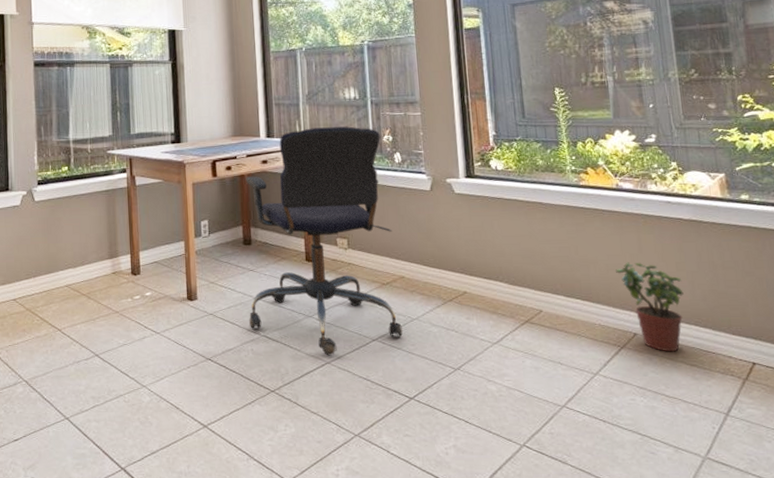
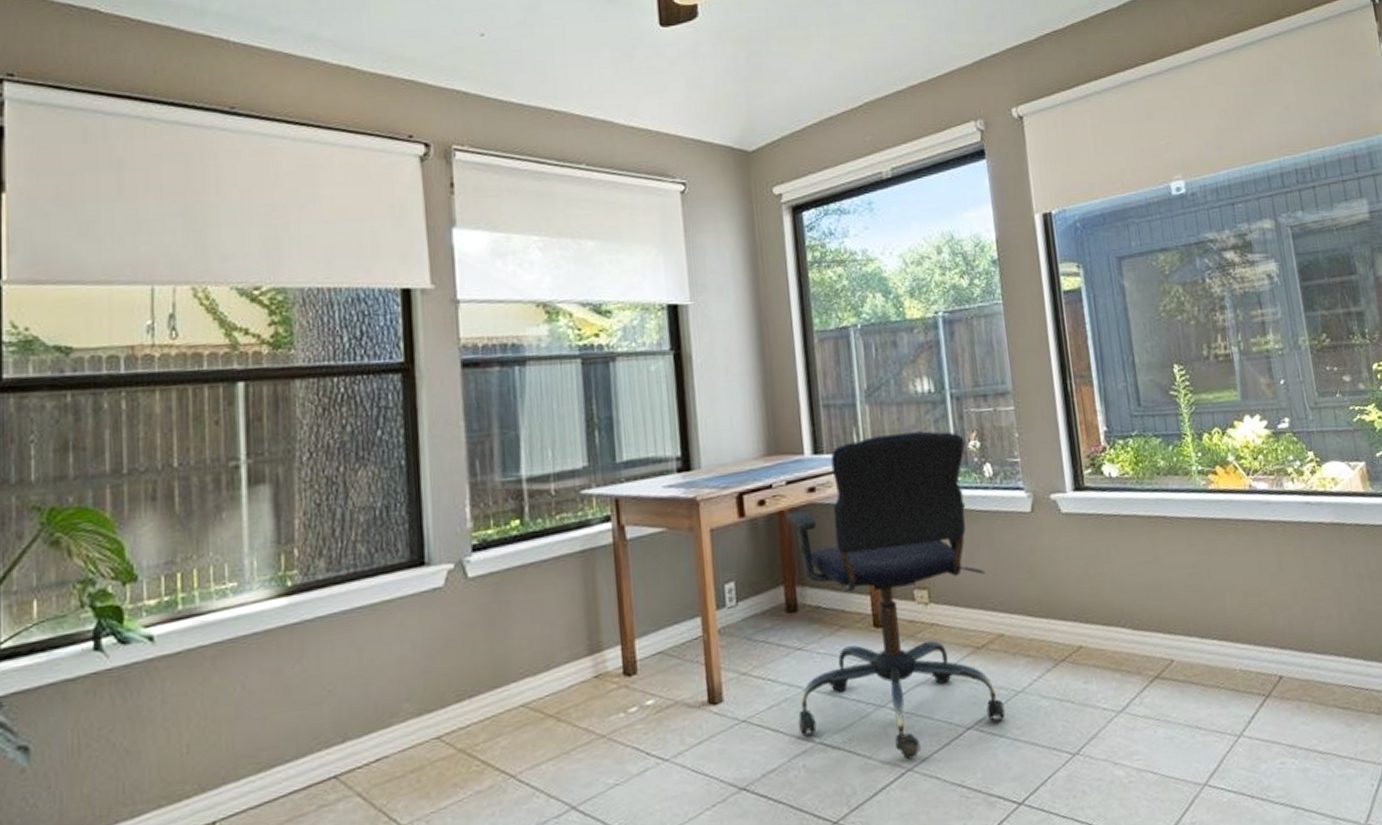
potted plant: present [616,262,684,352] -> none [1255,584,1331,695]

